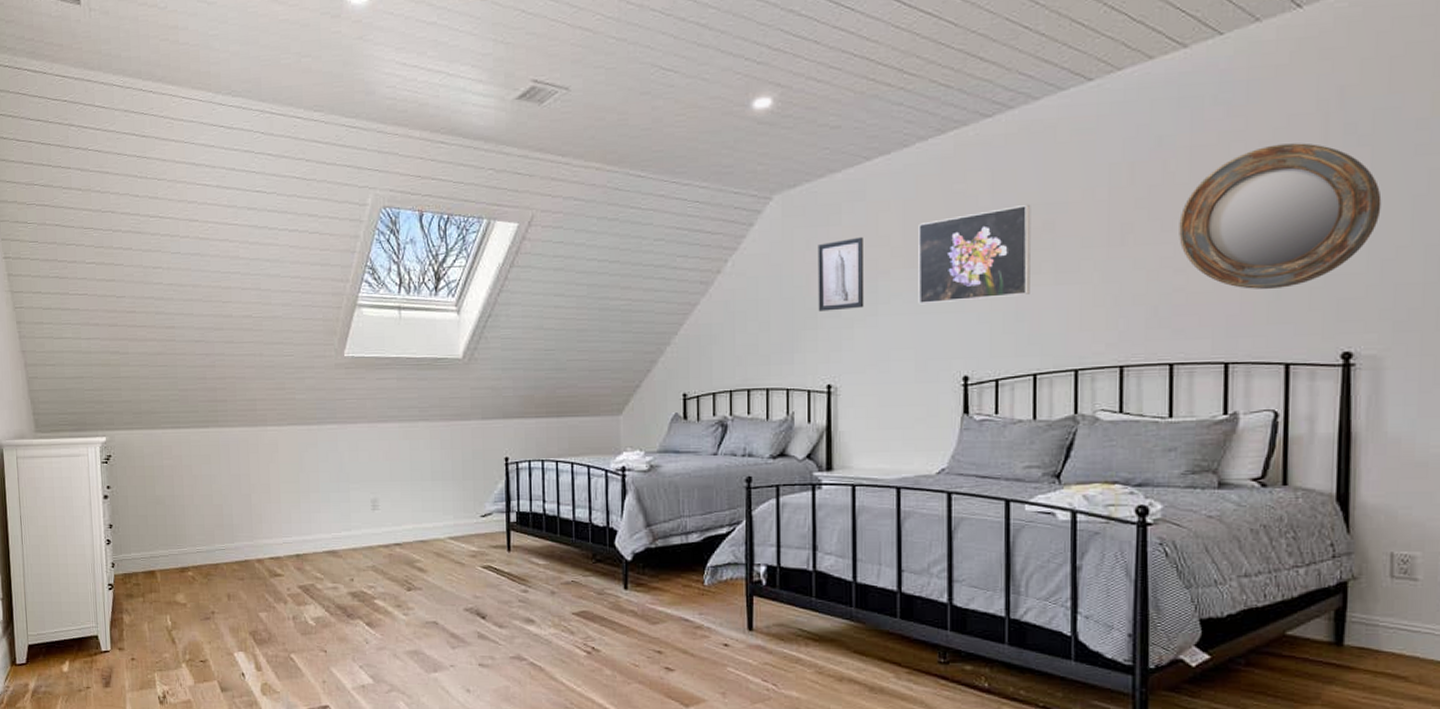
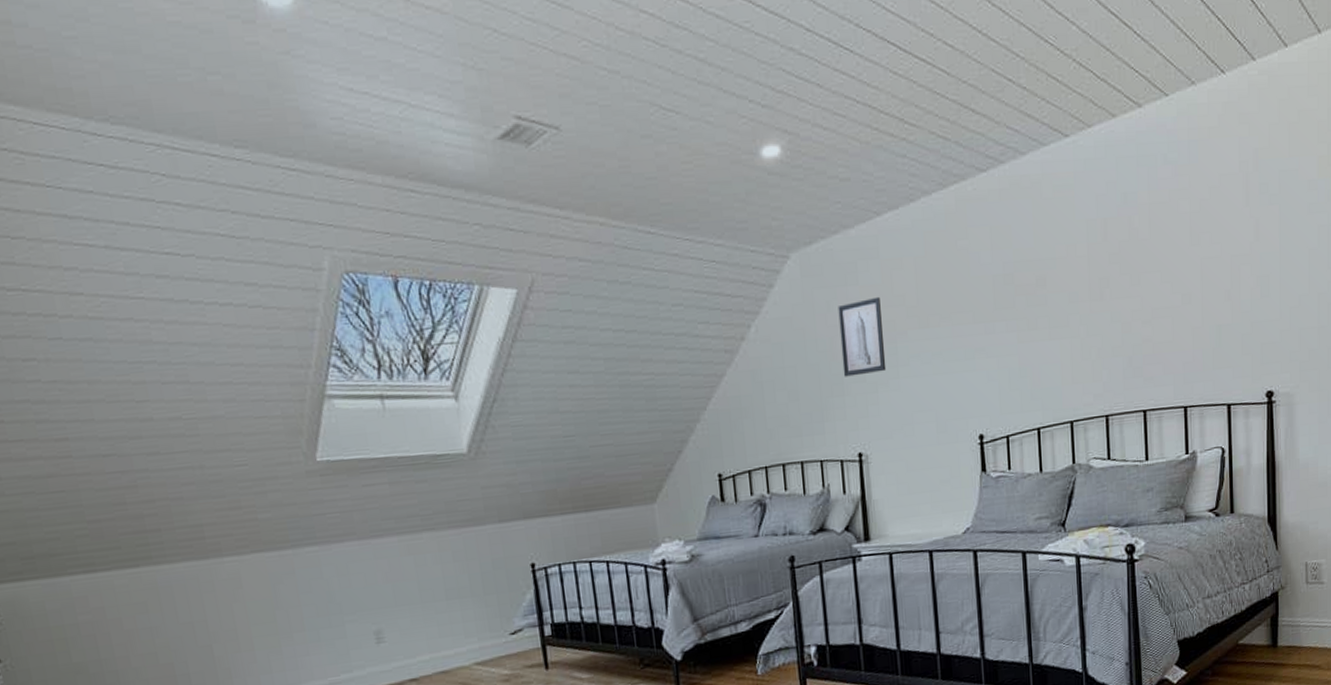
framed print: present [918,205,1031,305] -> none [929,261,1030,365]
home mirror: present [1179,143,1382,289] -> none [1144,201,1288,338]

